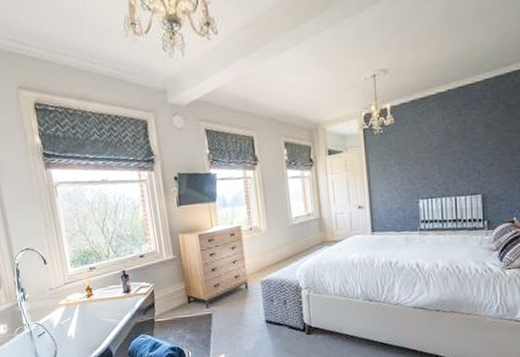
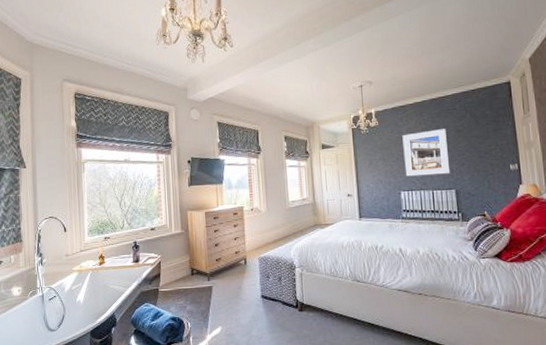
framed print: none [422,123,477,183] -> present [402,129,451,177]

